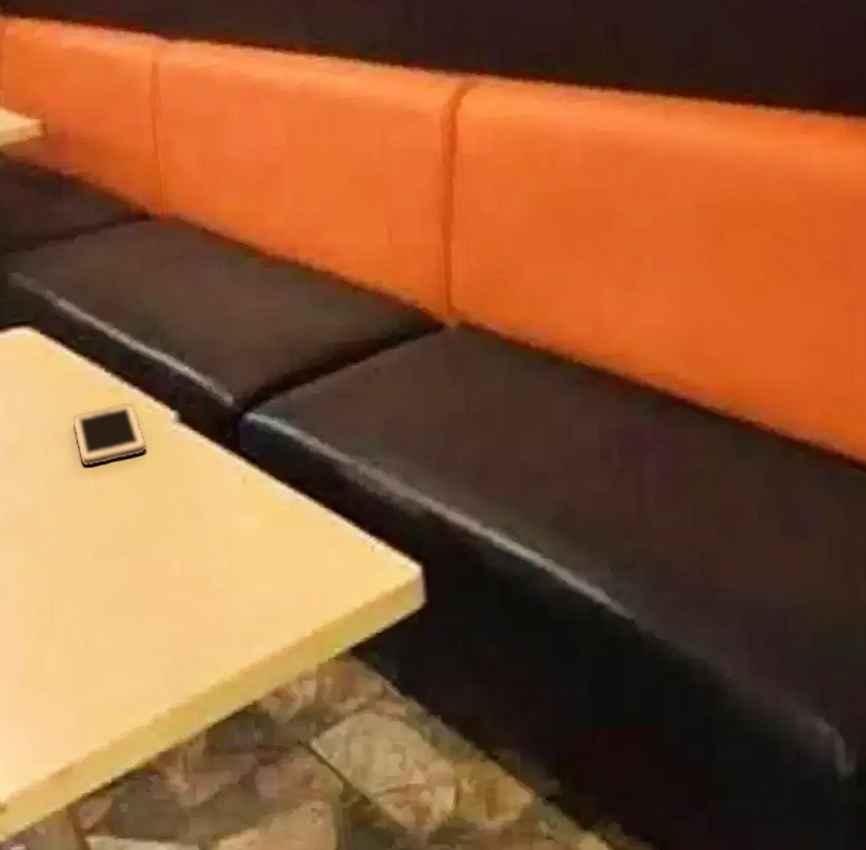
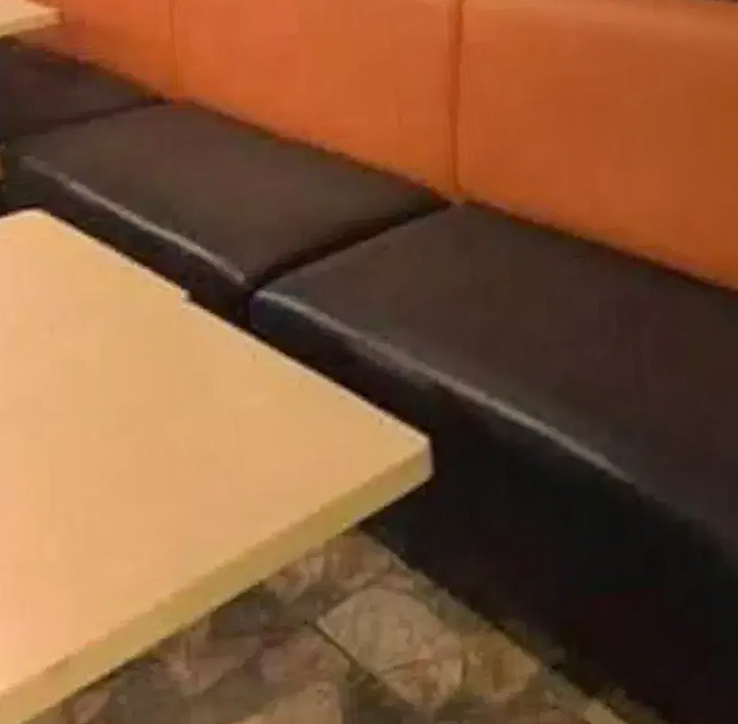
cell phone: present [72,402,148,468] -> none [80,282,157,349]

